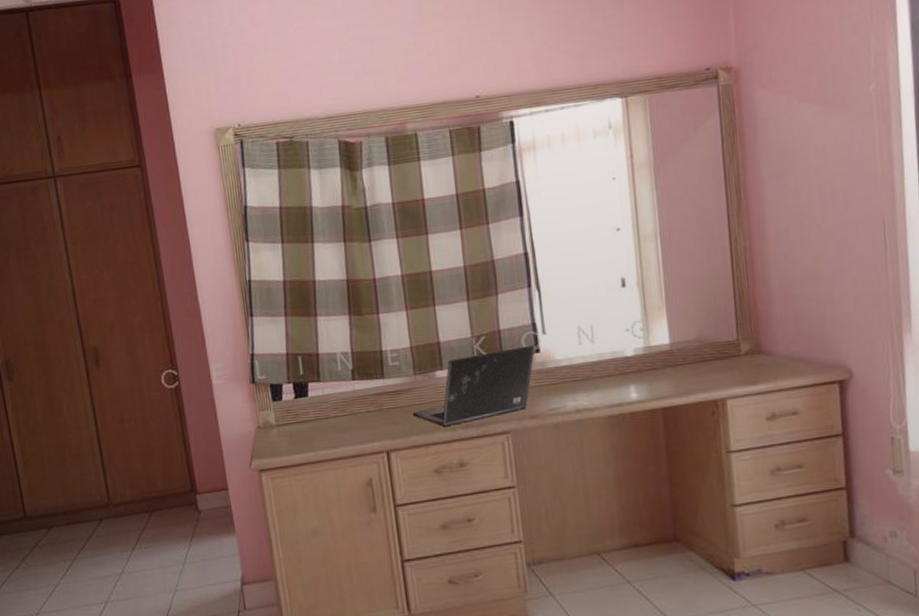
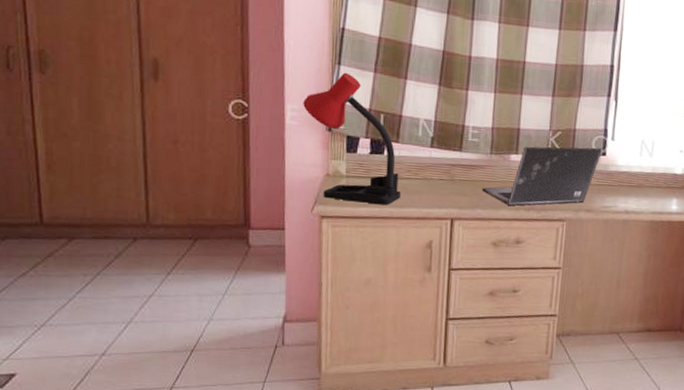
desk lamp: none [225,322,333,451] -> present [303,72,402,205]

